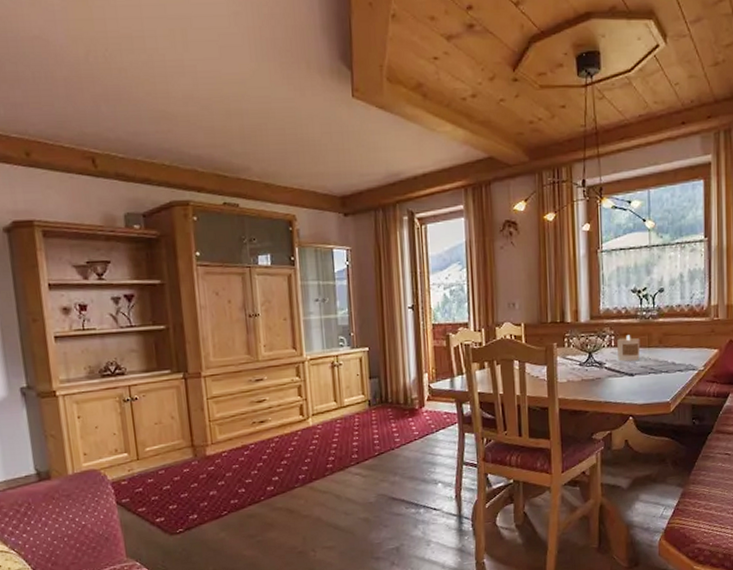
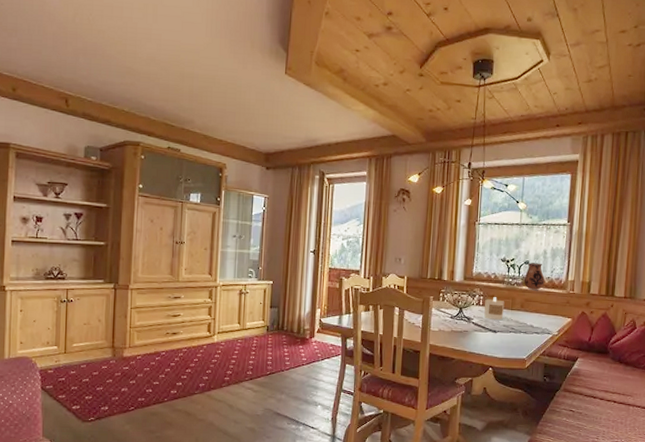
ceramic pitcher: none [660,289,684,322] -> present [524,262,545,290]

